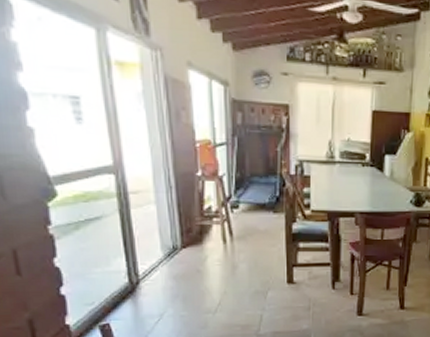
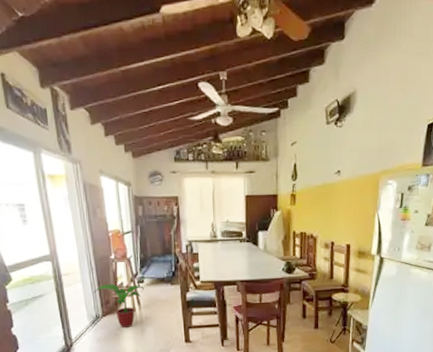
potted plant: none [171,207,238,264] -> present [94,283,144,329]

